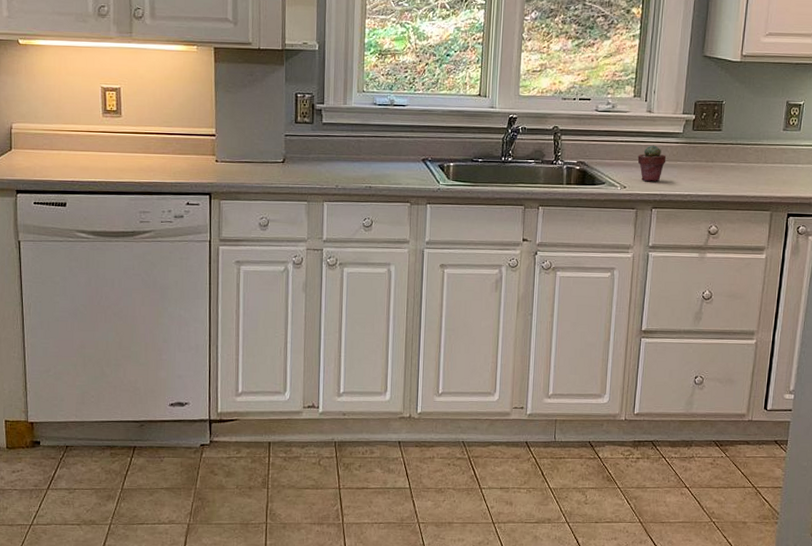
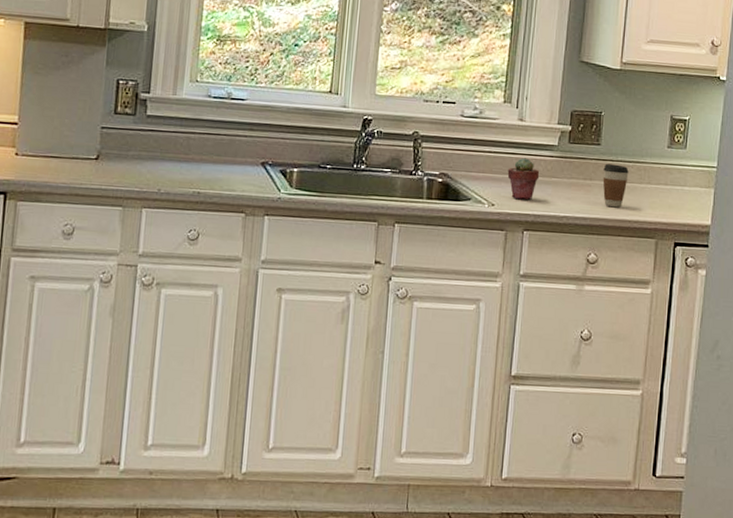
coffee cup: none [723,147,747,186] -> present [603,163,629,208]

